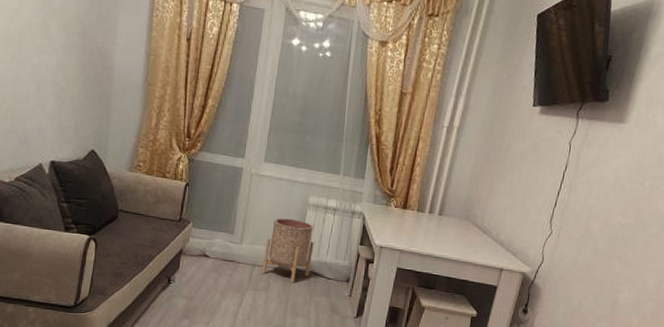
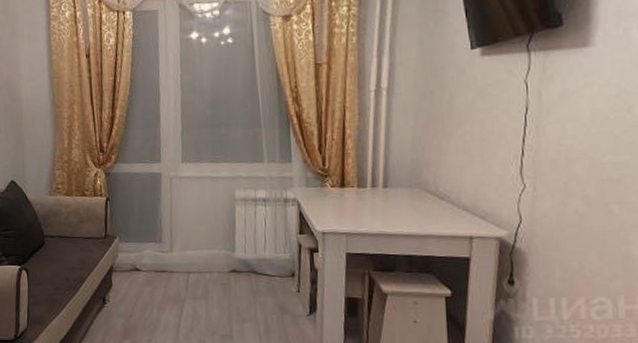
planter: present [261,218,314,283] -> none [197,217,250,286]

